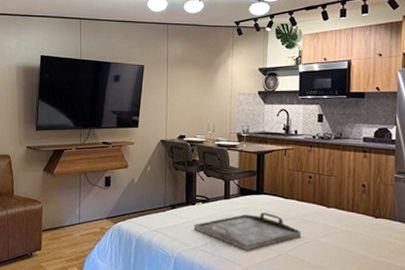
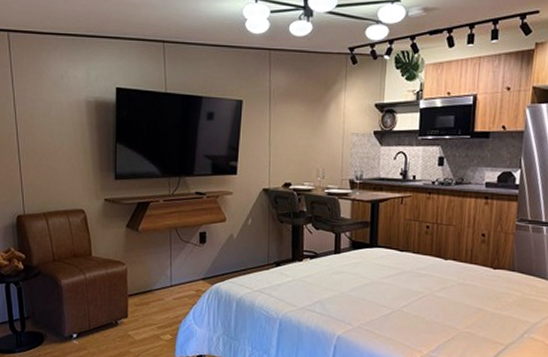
serving tray: present [193,212,301,251] -> none [300,267,416,309]

